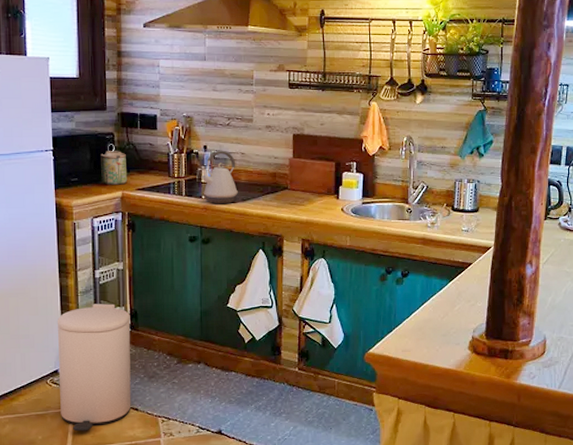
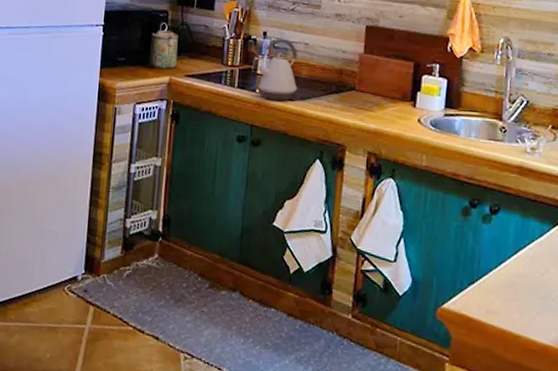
pedal bin: present [57,303,131,432] -> none [73,203,163,357]

